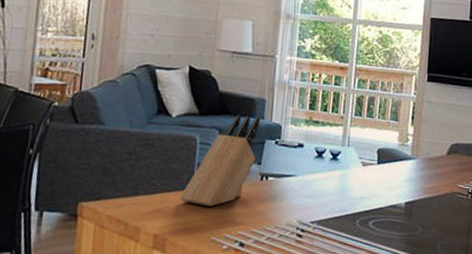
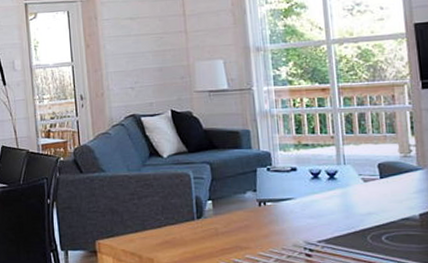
knife block: present [180,114,261,206] -> none [184,147,250,234]

